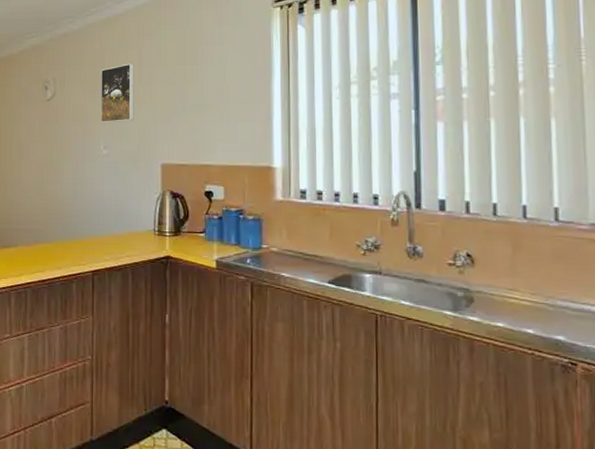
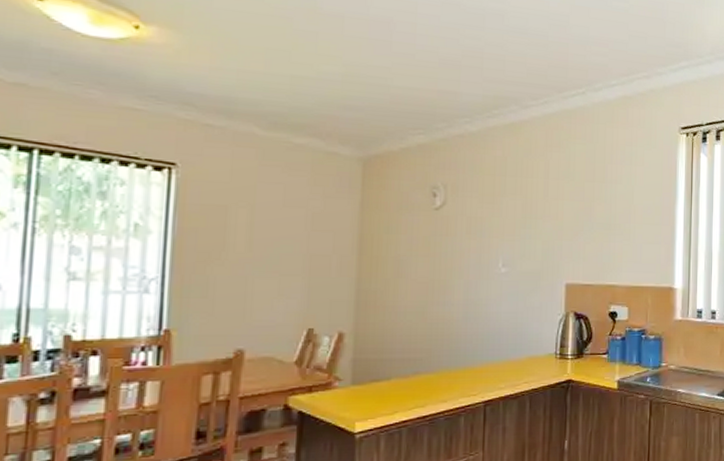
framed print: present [100,63,134,123] -> none [499,175,540,239]

